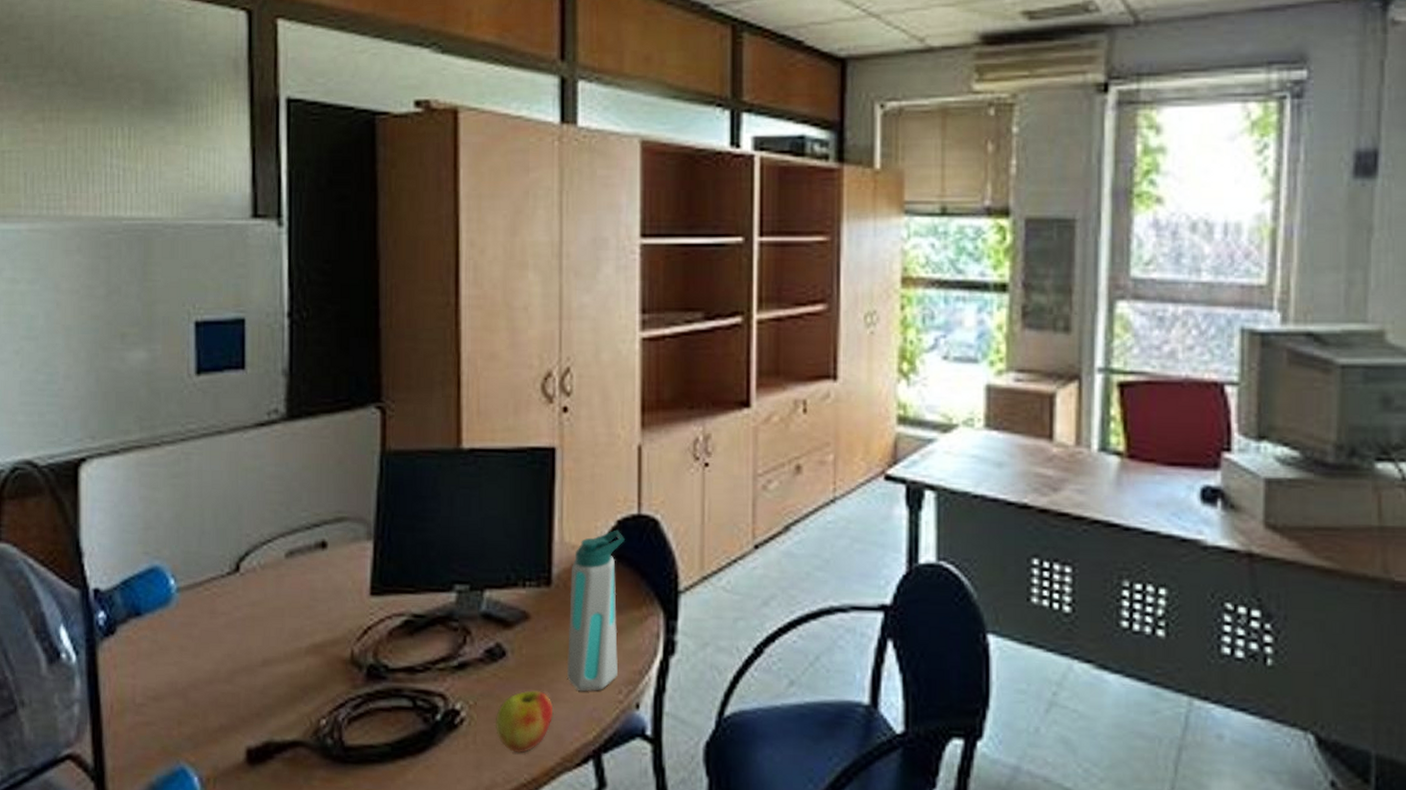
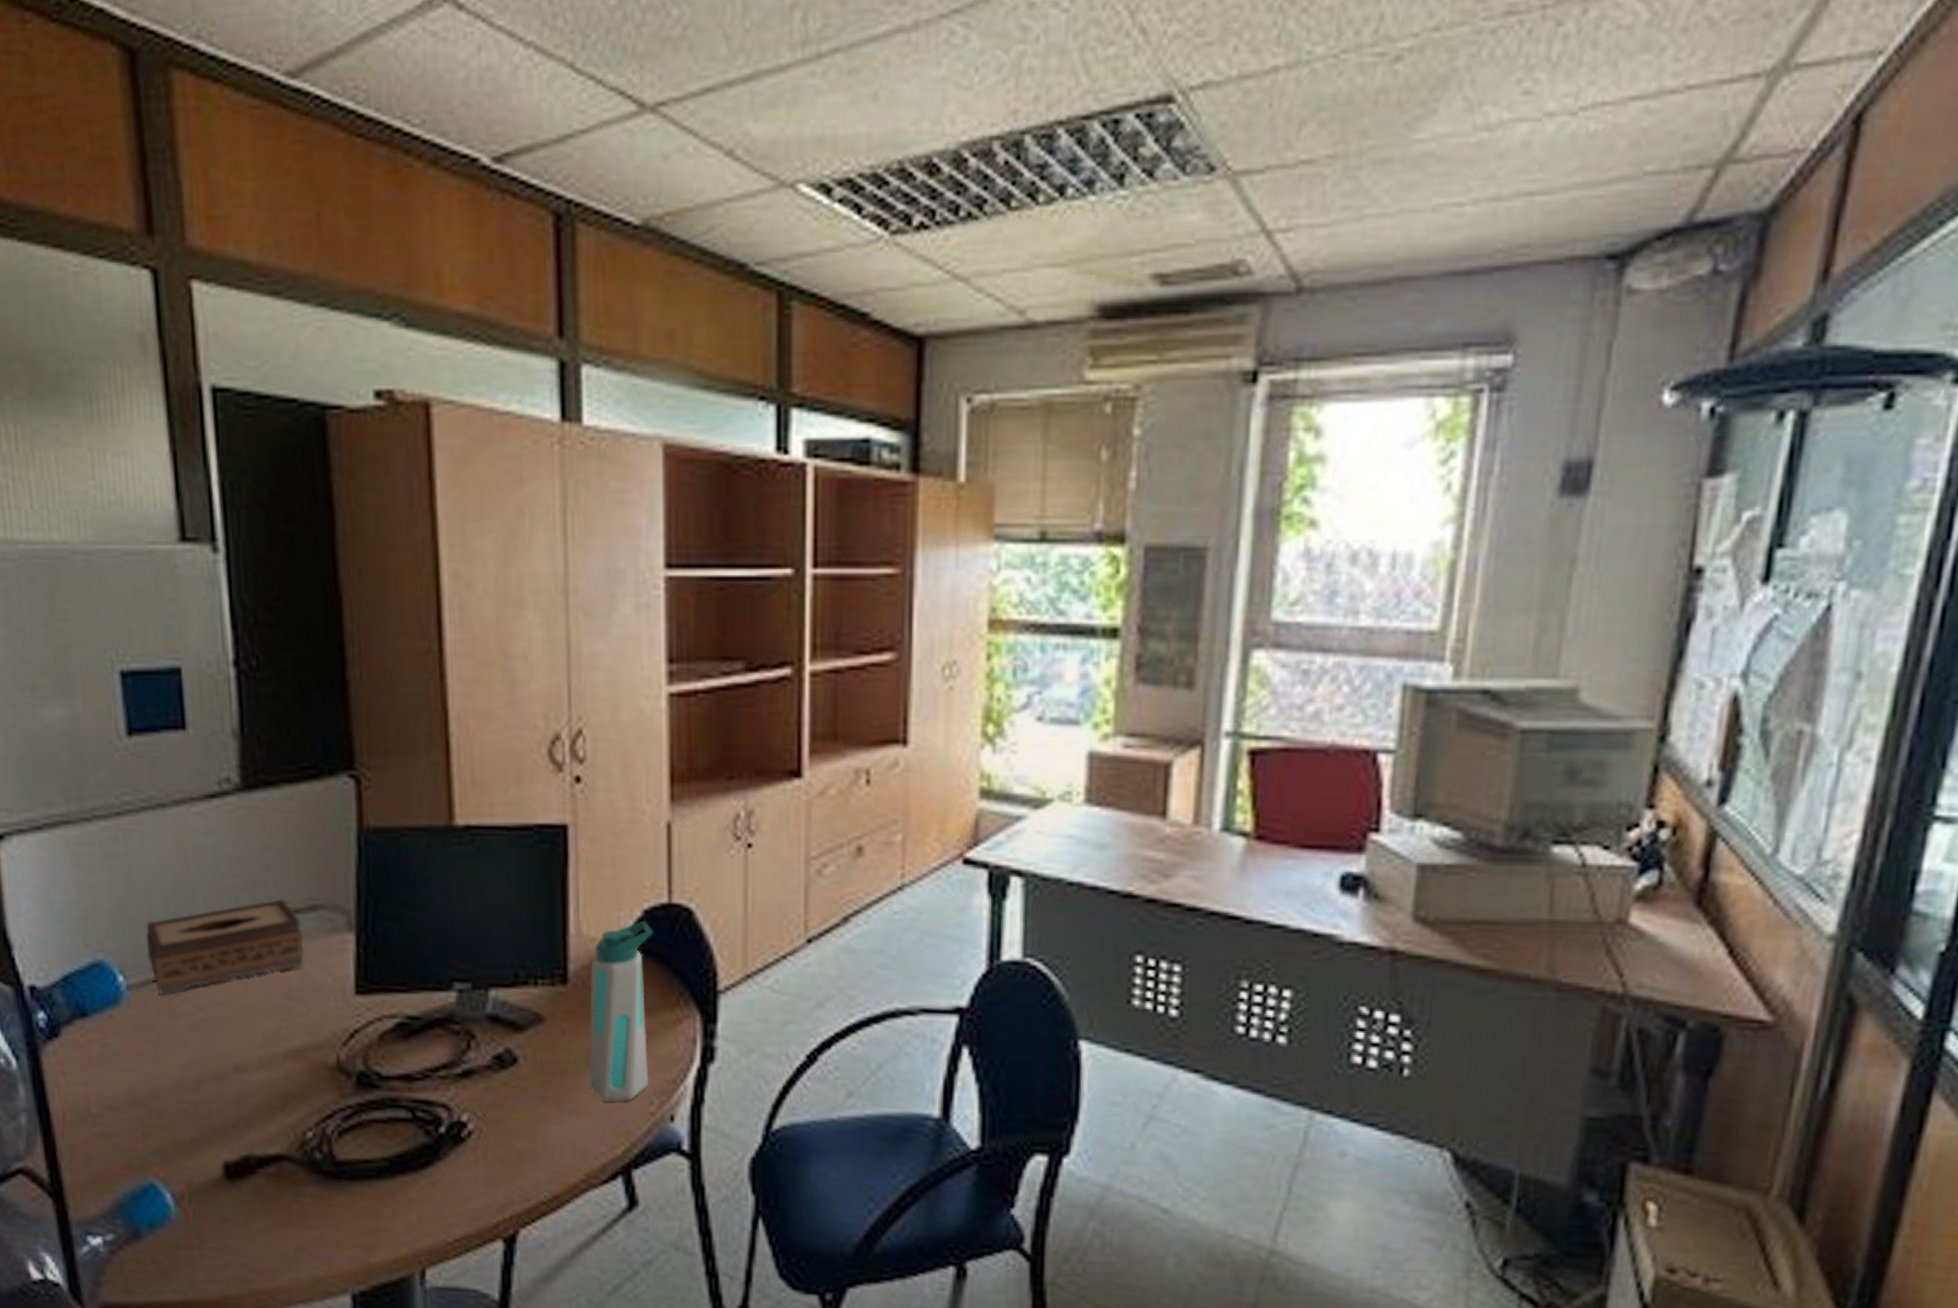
tissue box: none [196,512,329,598] -> present [145,899,304,997]
apple: present [494,690,554,754] -> none [507,1101,575,1169]

